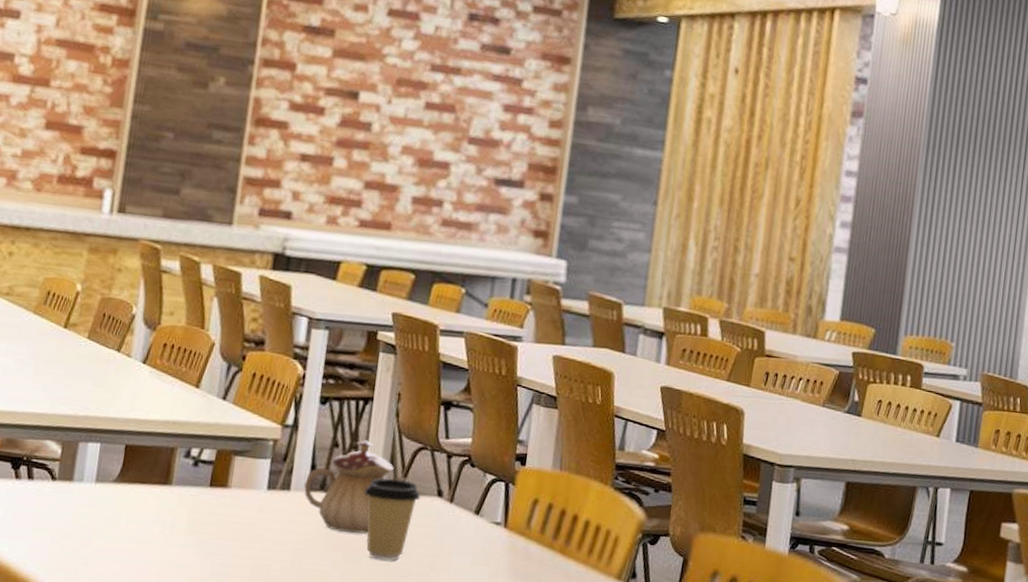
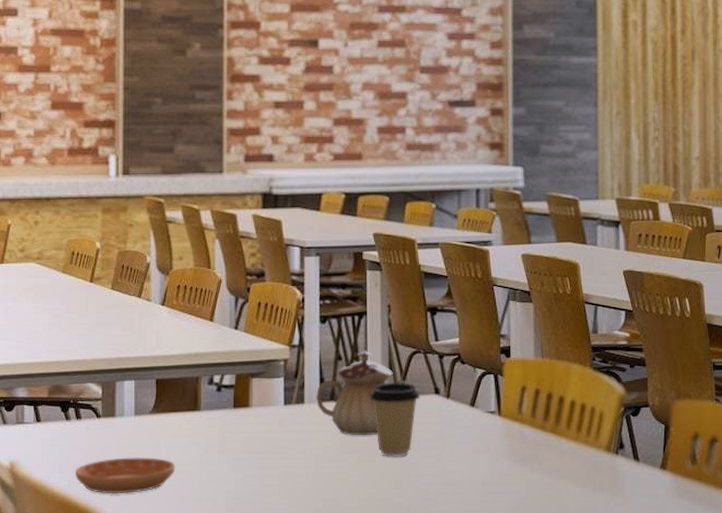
saucer: none [18,527,135,569] -> present [75,457,175,494]

